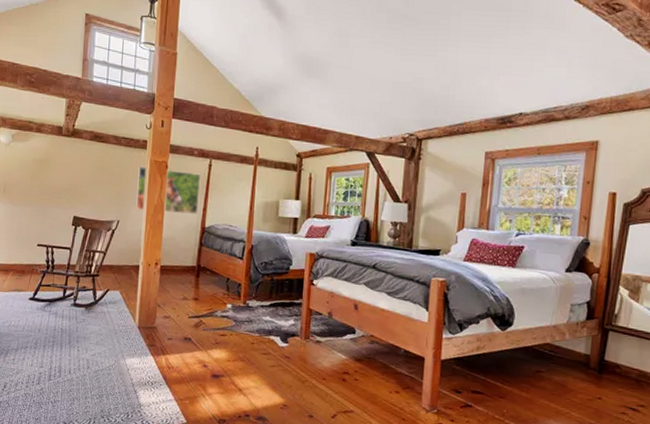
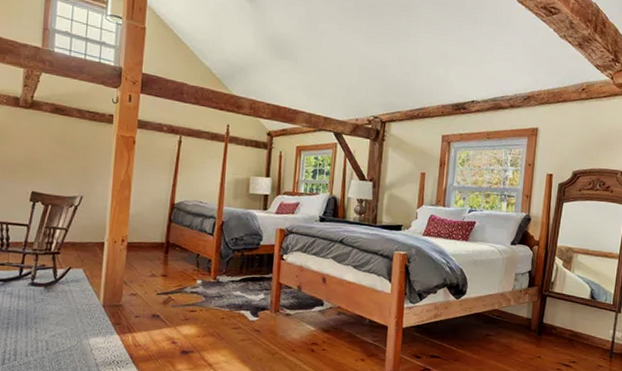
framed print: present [136,166,200,214] -> none [101,140,170,190]

